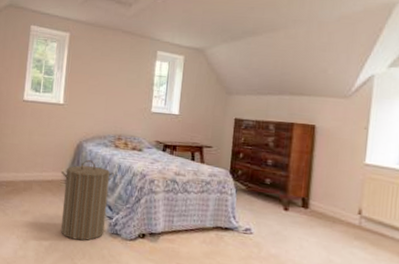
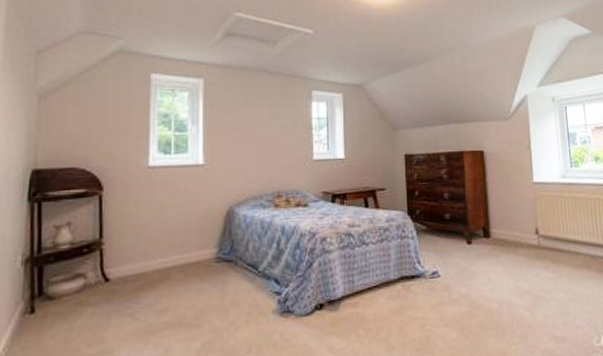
laundry hamper: present [61,160,115,241] -> none [209,228,279,332]

